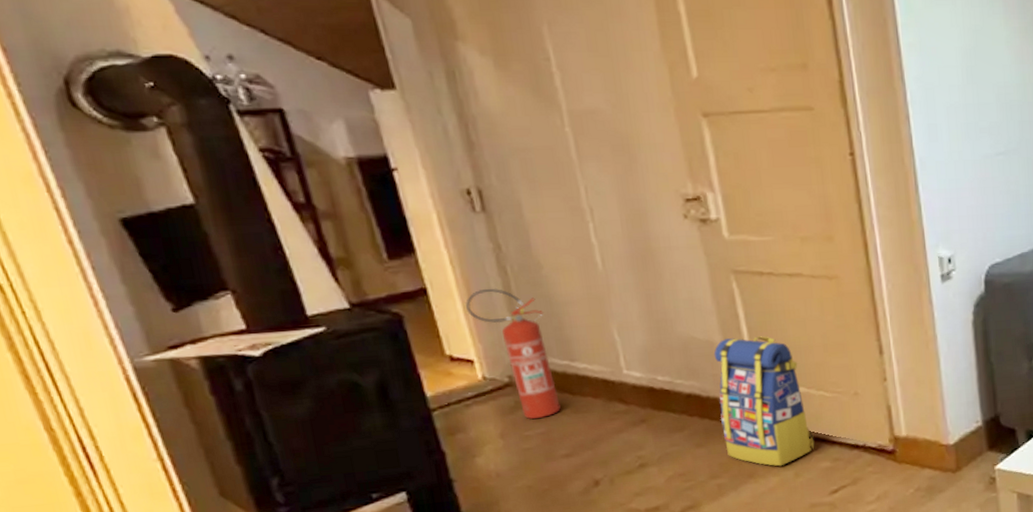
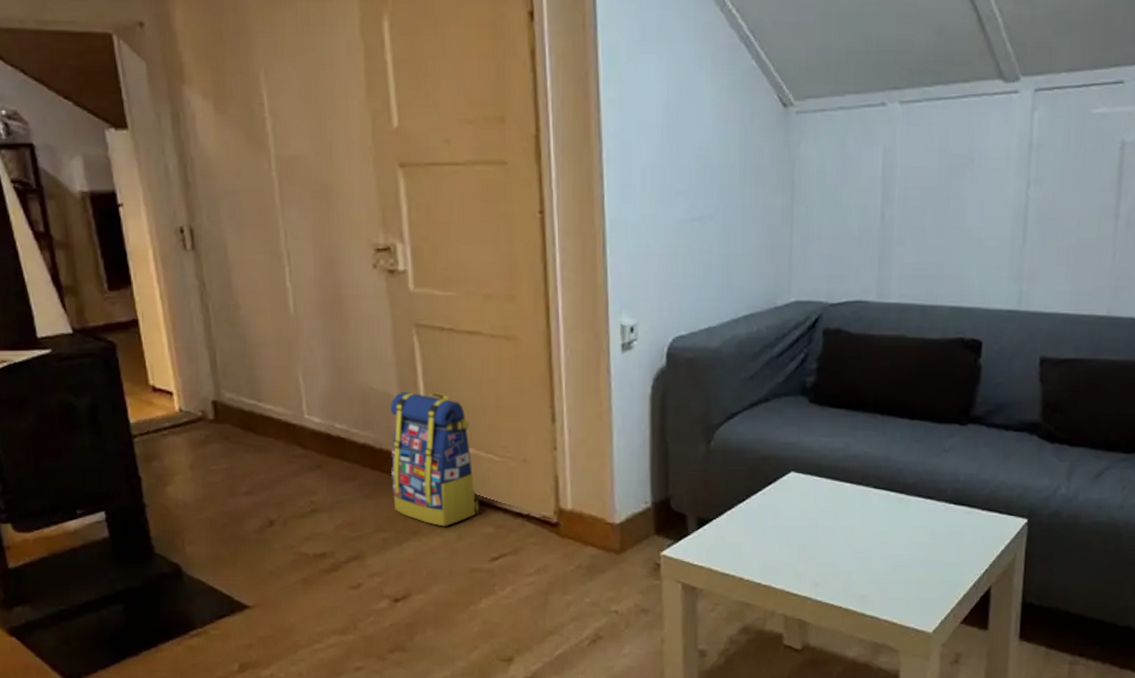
fire extinguisher: present [465,288,561,419] -> none [170,324,245,454]

